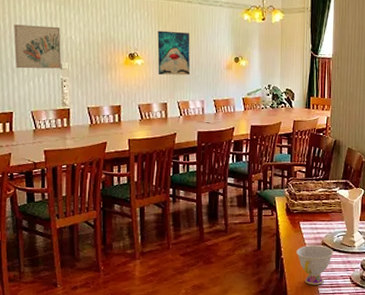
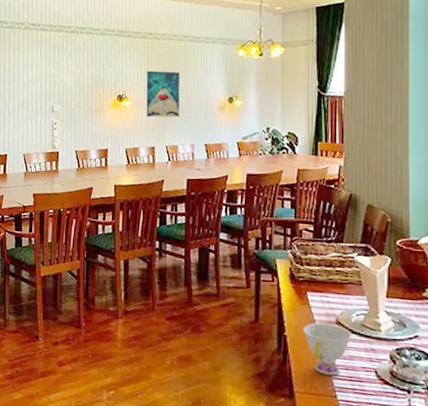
wall art: present [13,24,62,69] -> none [11,69,54,112]

